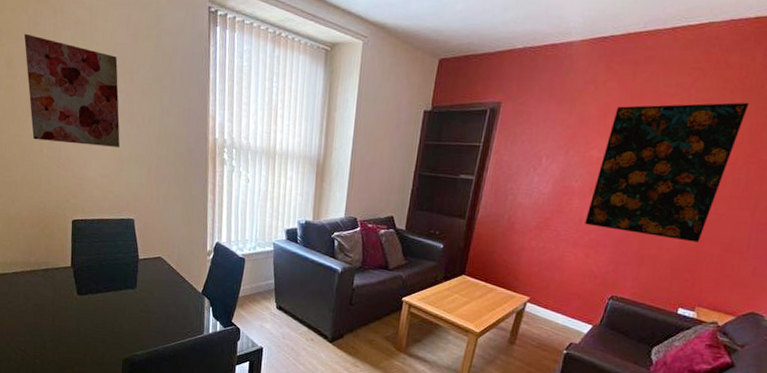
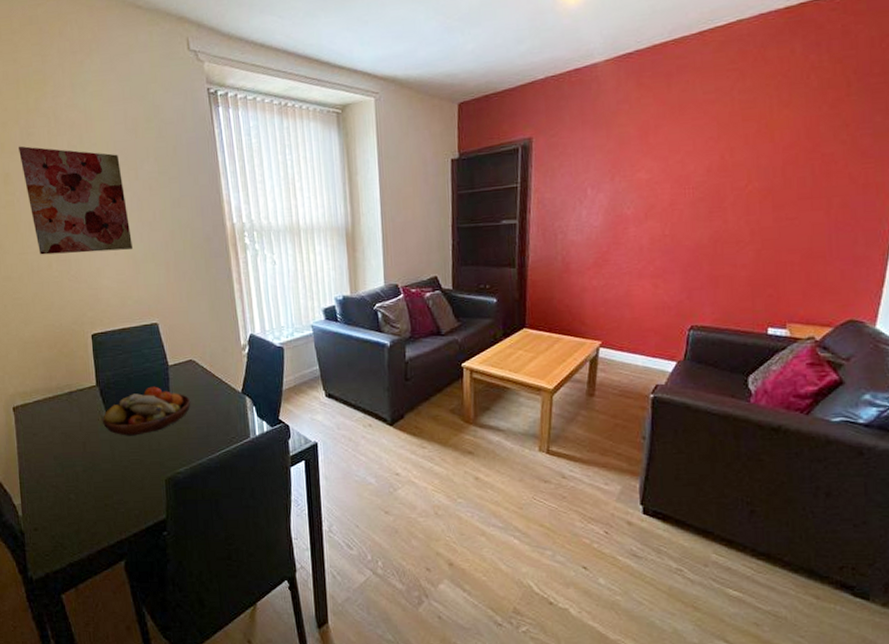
fruit bowl: none [72,275,155,317] -> present [102,386,191,436]
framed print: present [585,102,750,242] -> none [646,96,799,254]

